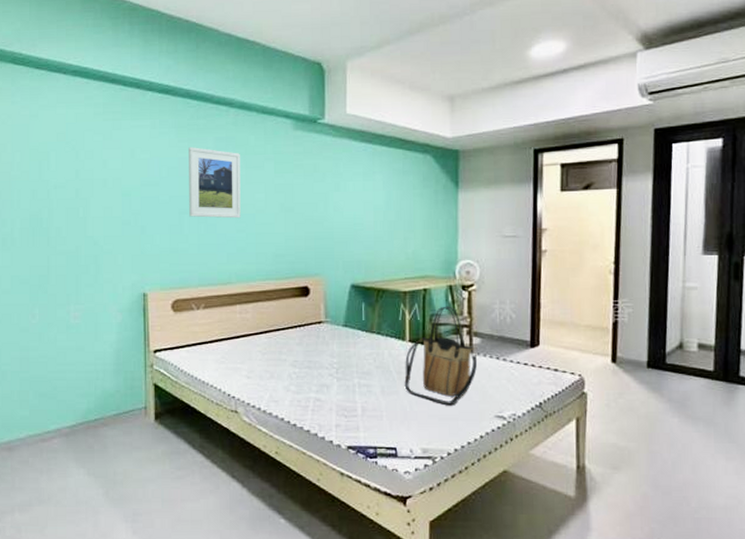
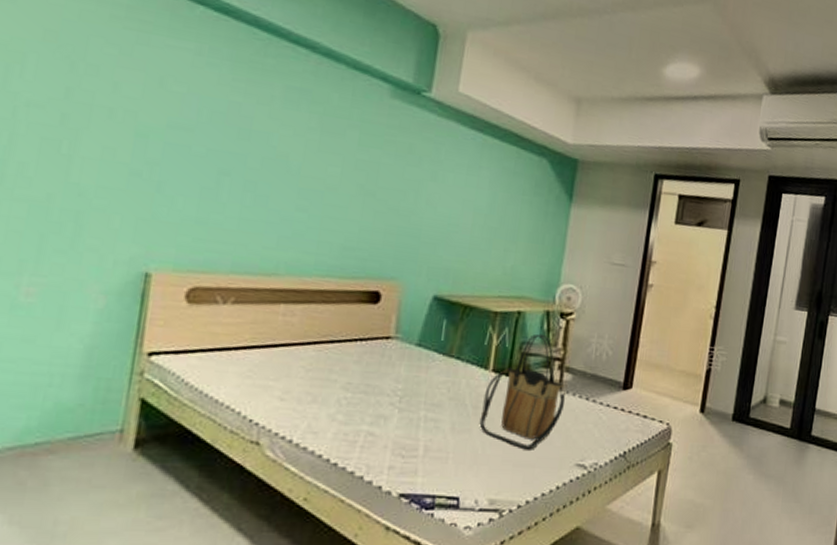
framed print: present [189,147,241,219] -> none [232,90,316,194]

